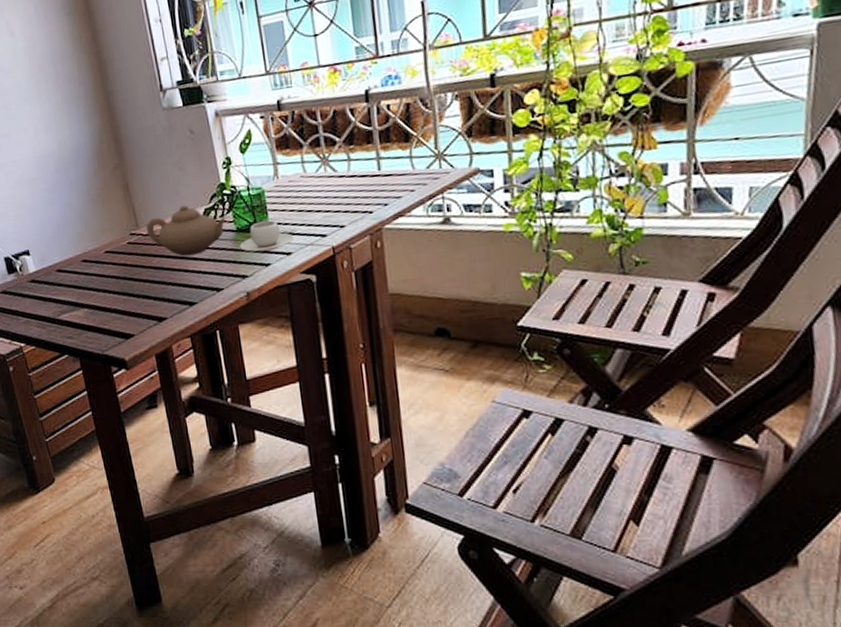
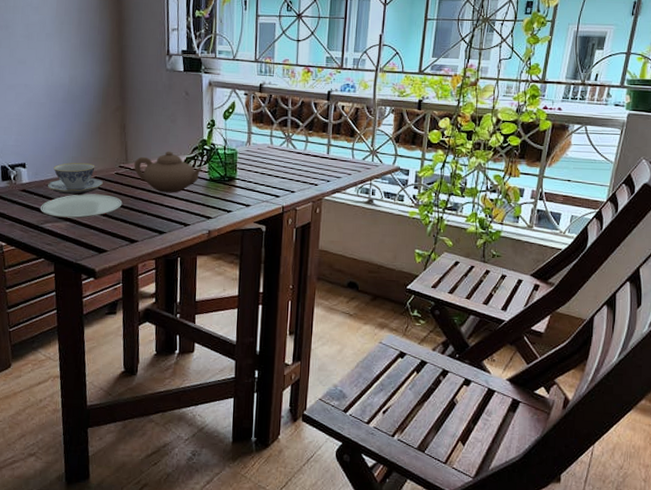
plate: none [53,270,142,306] -> present [40,194,123,219]
teacup: none [56,237,116,278] -> present [47,162,103,195]
teacup: present [240,220,294,252] -> none [209,176,254,201]

